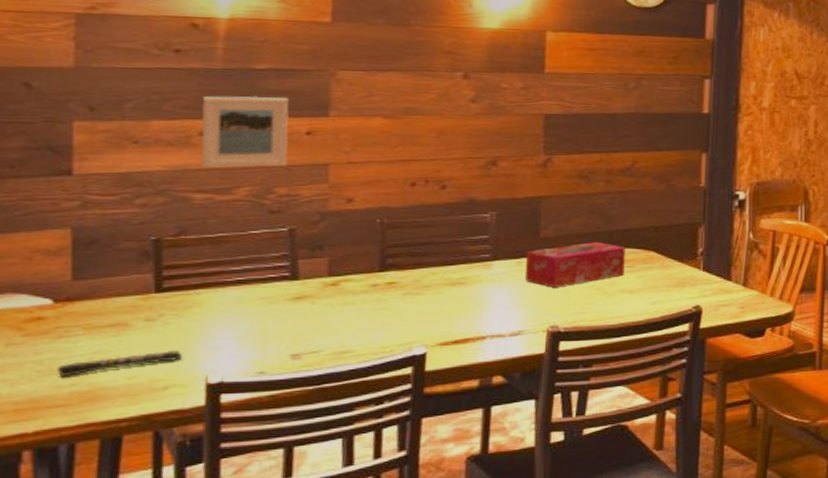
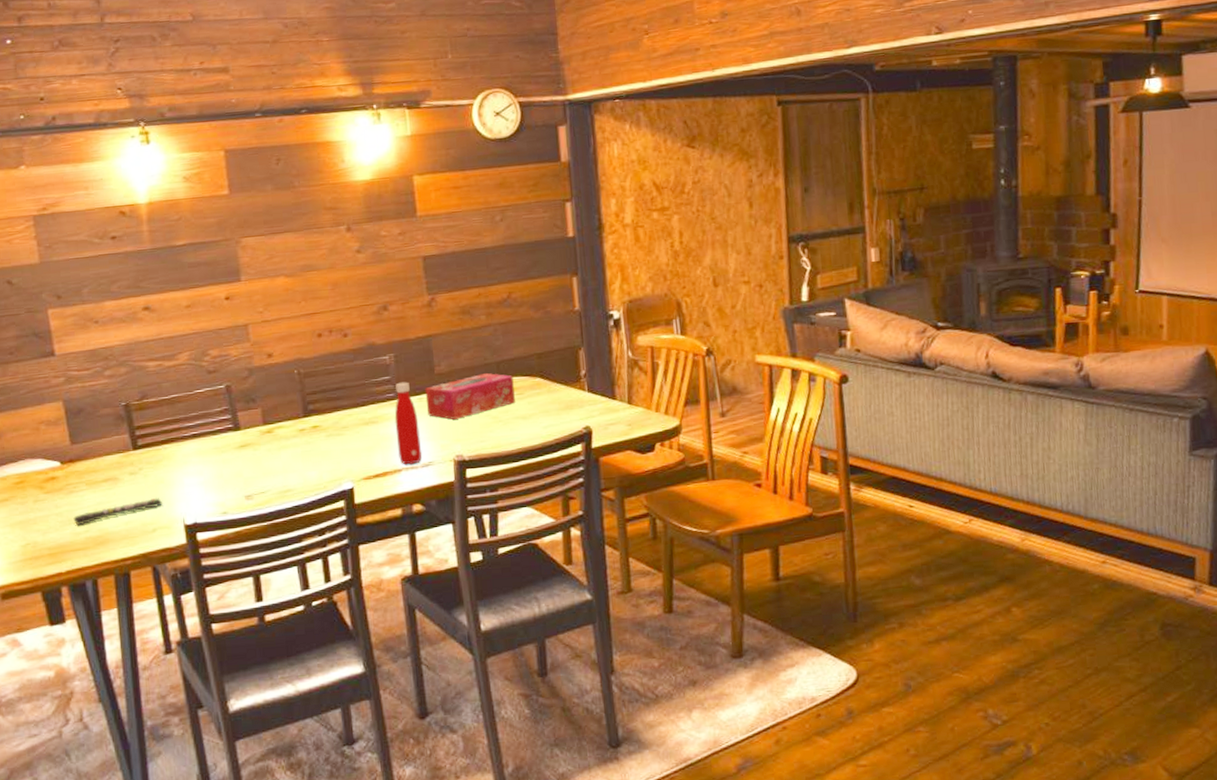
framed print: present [201,96,290,169] -> none [139,268,215,339]
bottle: none [485,243,514,332] -> present [394,382,422,465]

